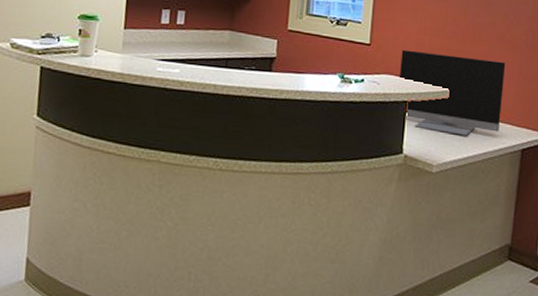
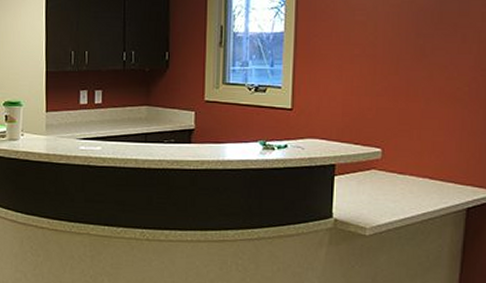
monitor: present [400,49,506,136] -> none [326,112,446,197]

